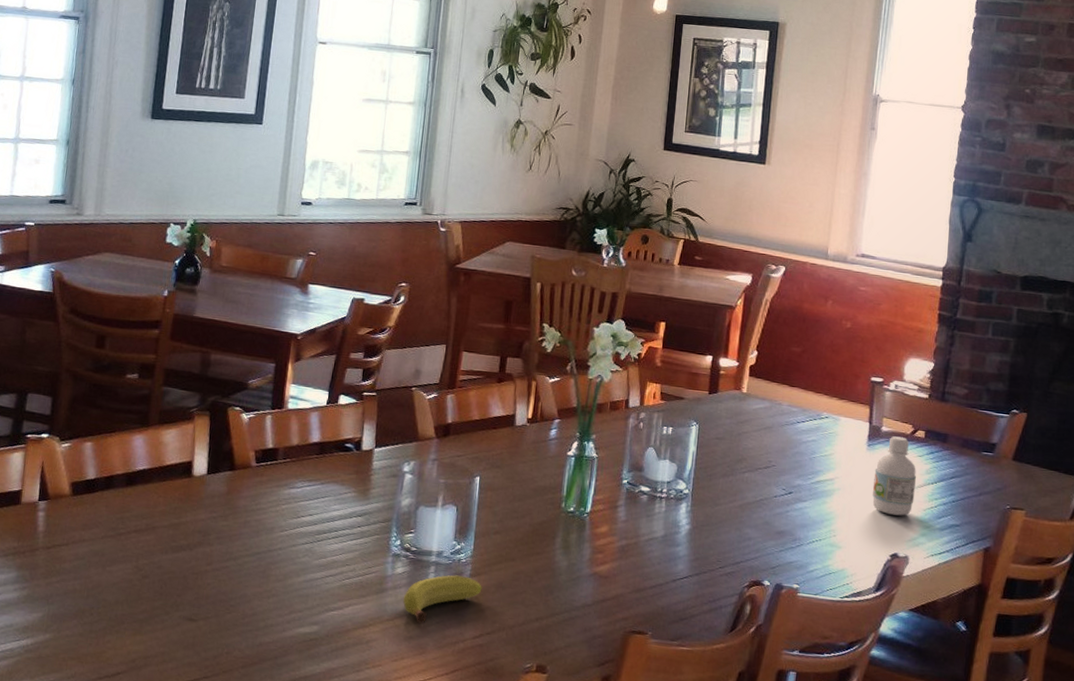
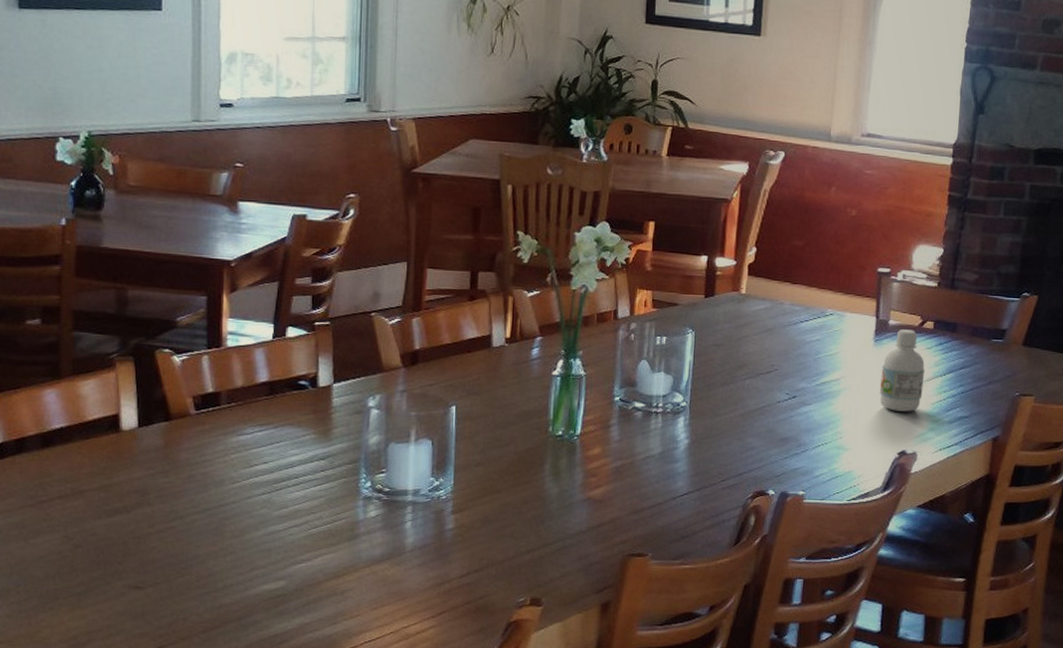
fruit: present [402,575,482,624] -> none [378,513,466,568]

